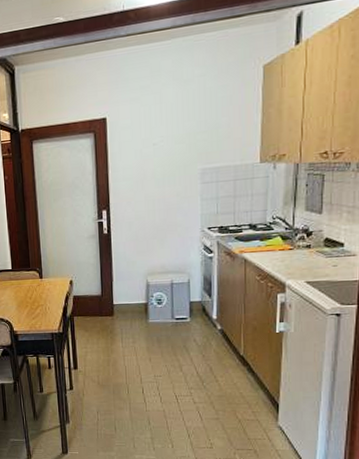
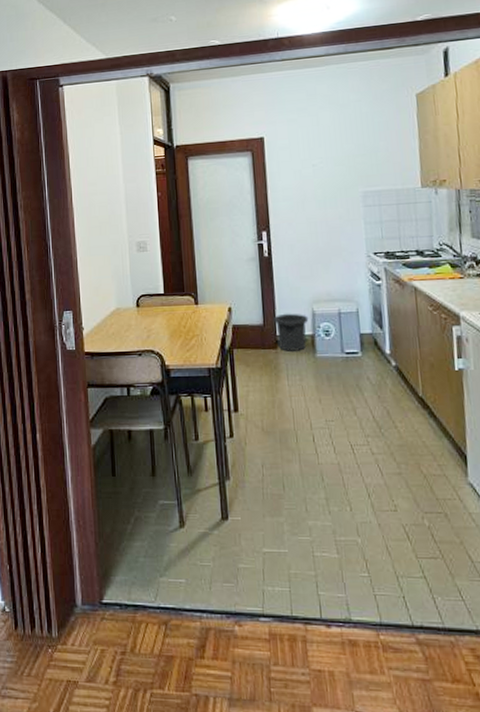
trash can: none [110,284,143,318] -> present [273,313,309,351]

